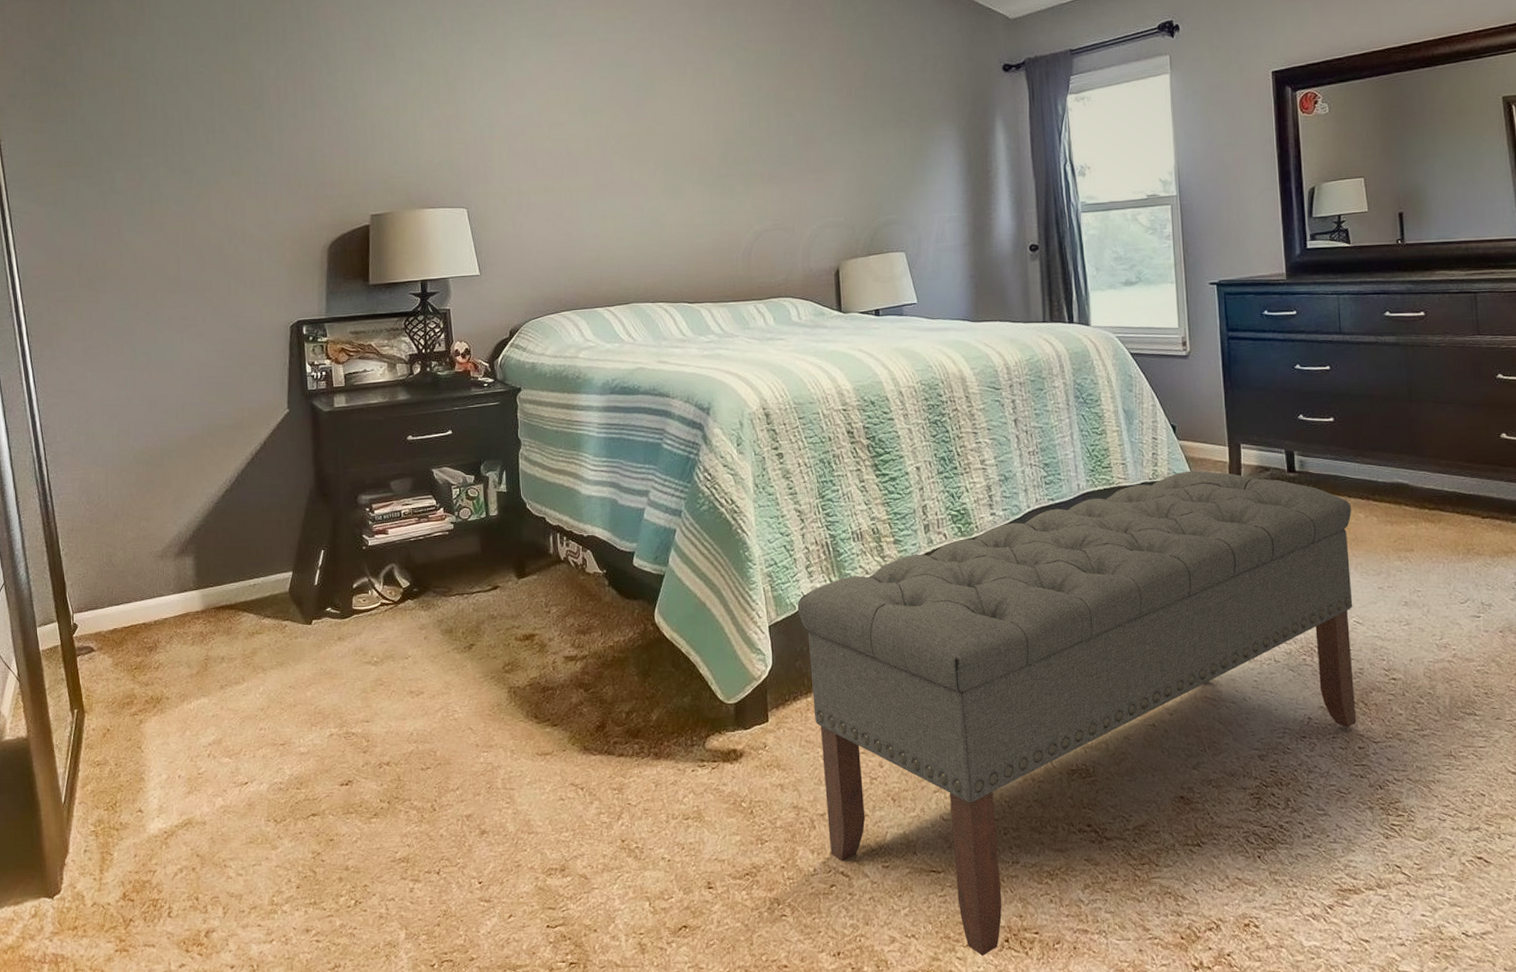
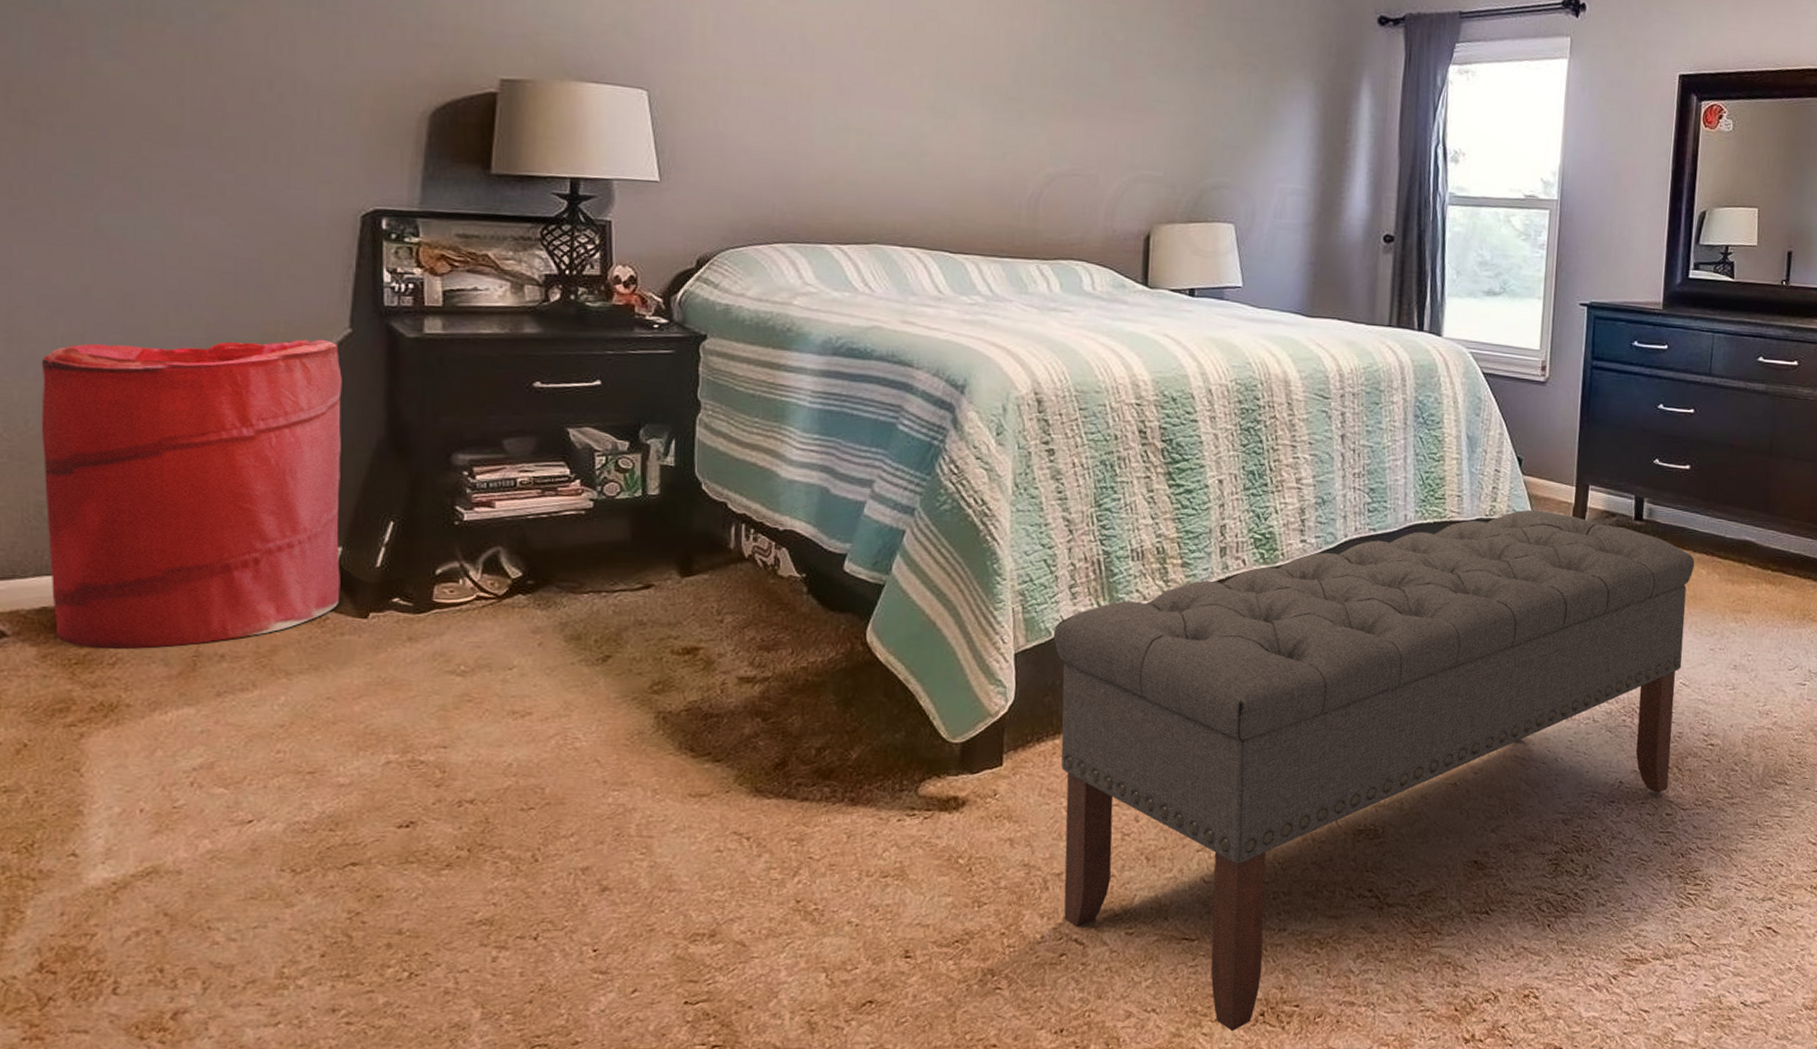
laundry hamper: none [106,418,293,657] -> present [41,339,342,649]

